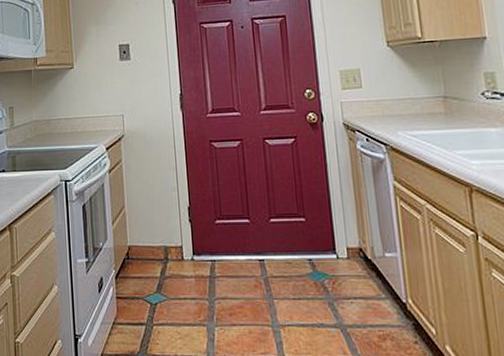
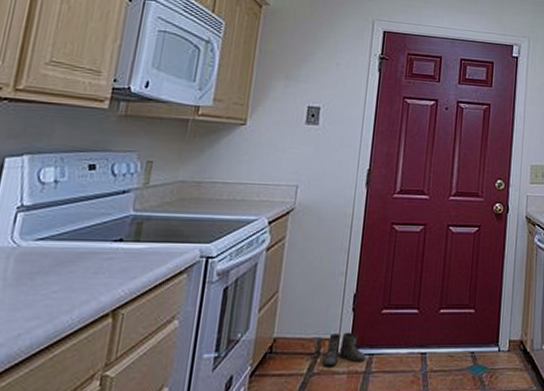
boots: none [169,241,209,272] -> present [320,332,366,367]

